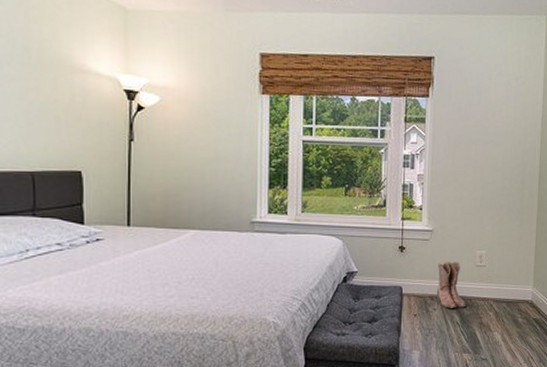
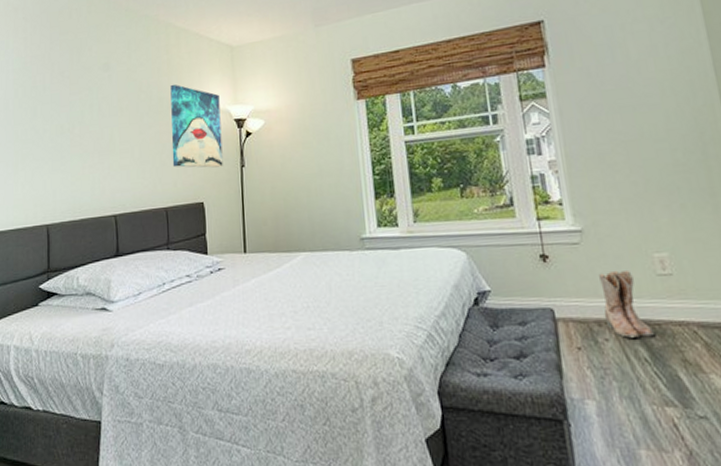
wall art: none [41,35,108,137] -> present [170,84,223,168]

